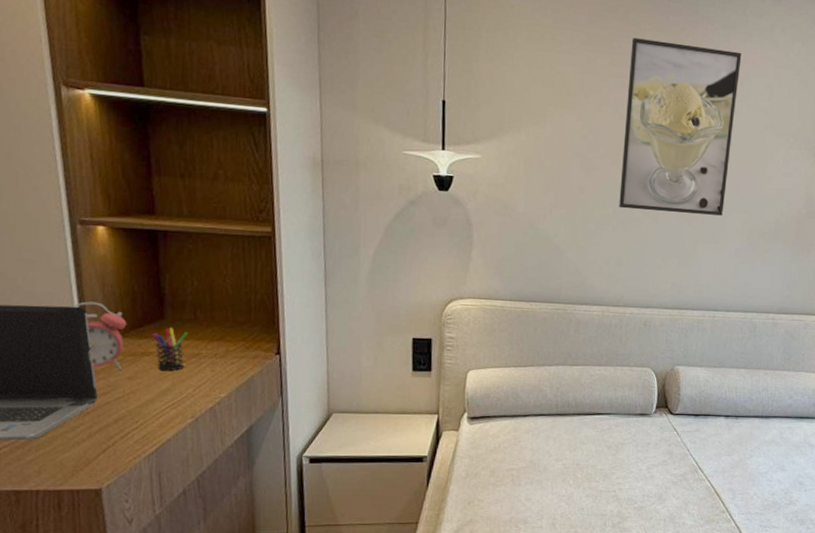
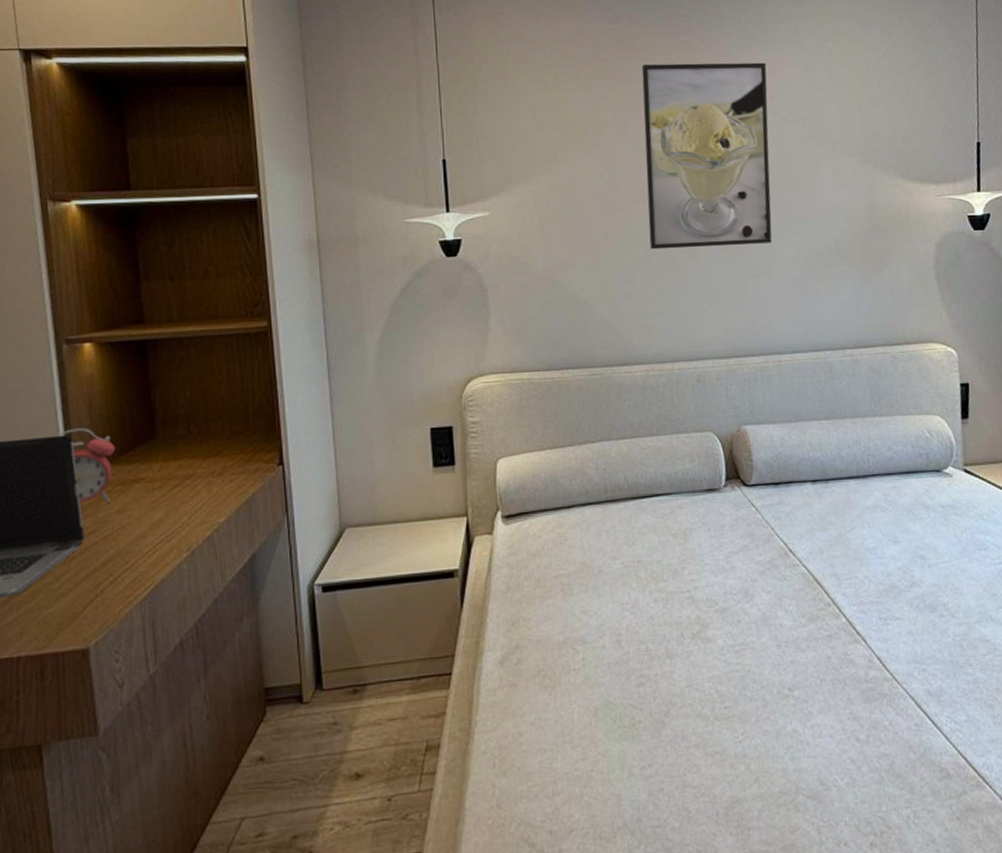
pen holder: present [152,327,188,372] -> none [143,446,181,499]

